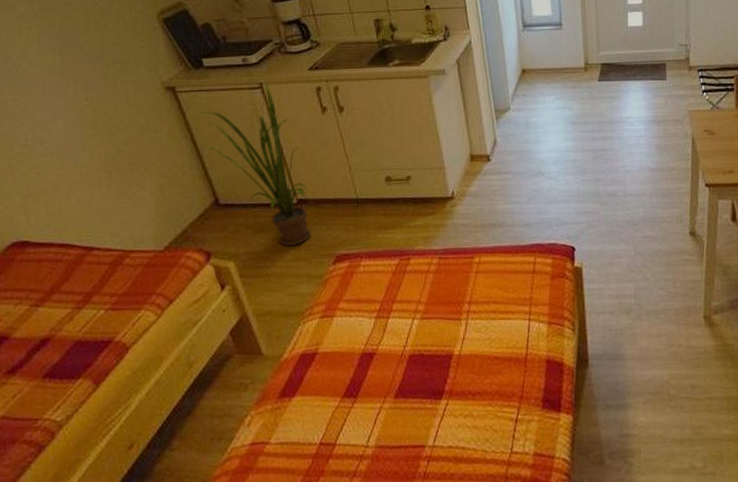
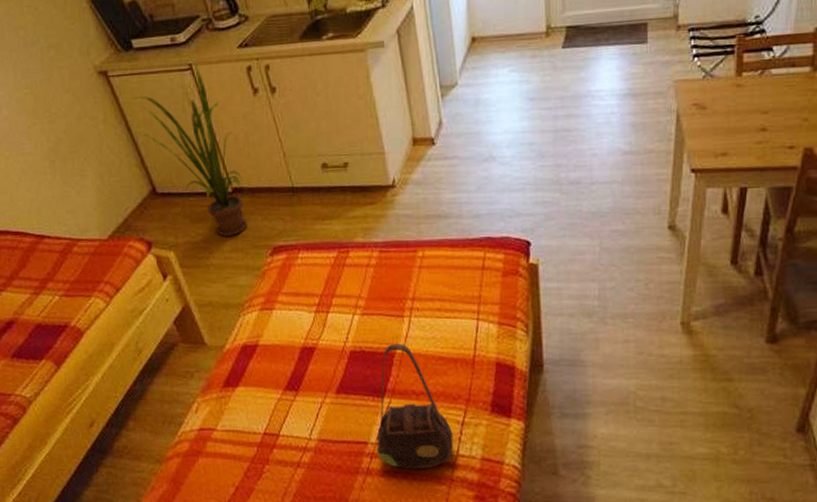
shoulder bag: none [433,345,508,471] -> present [376,343,454,470]

